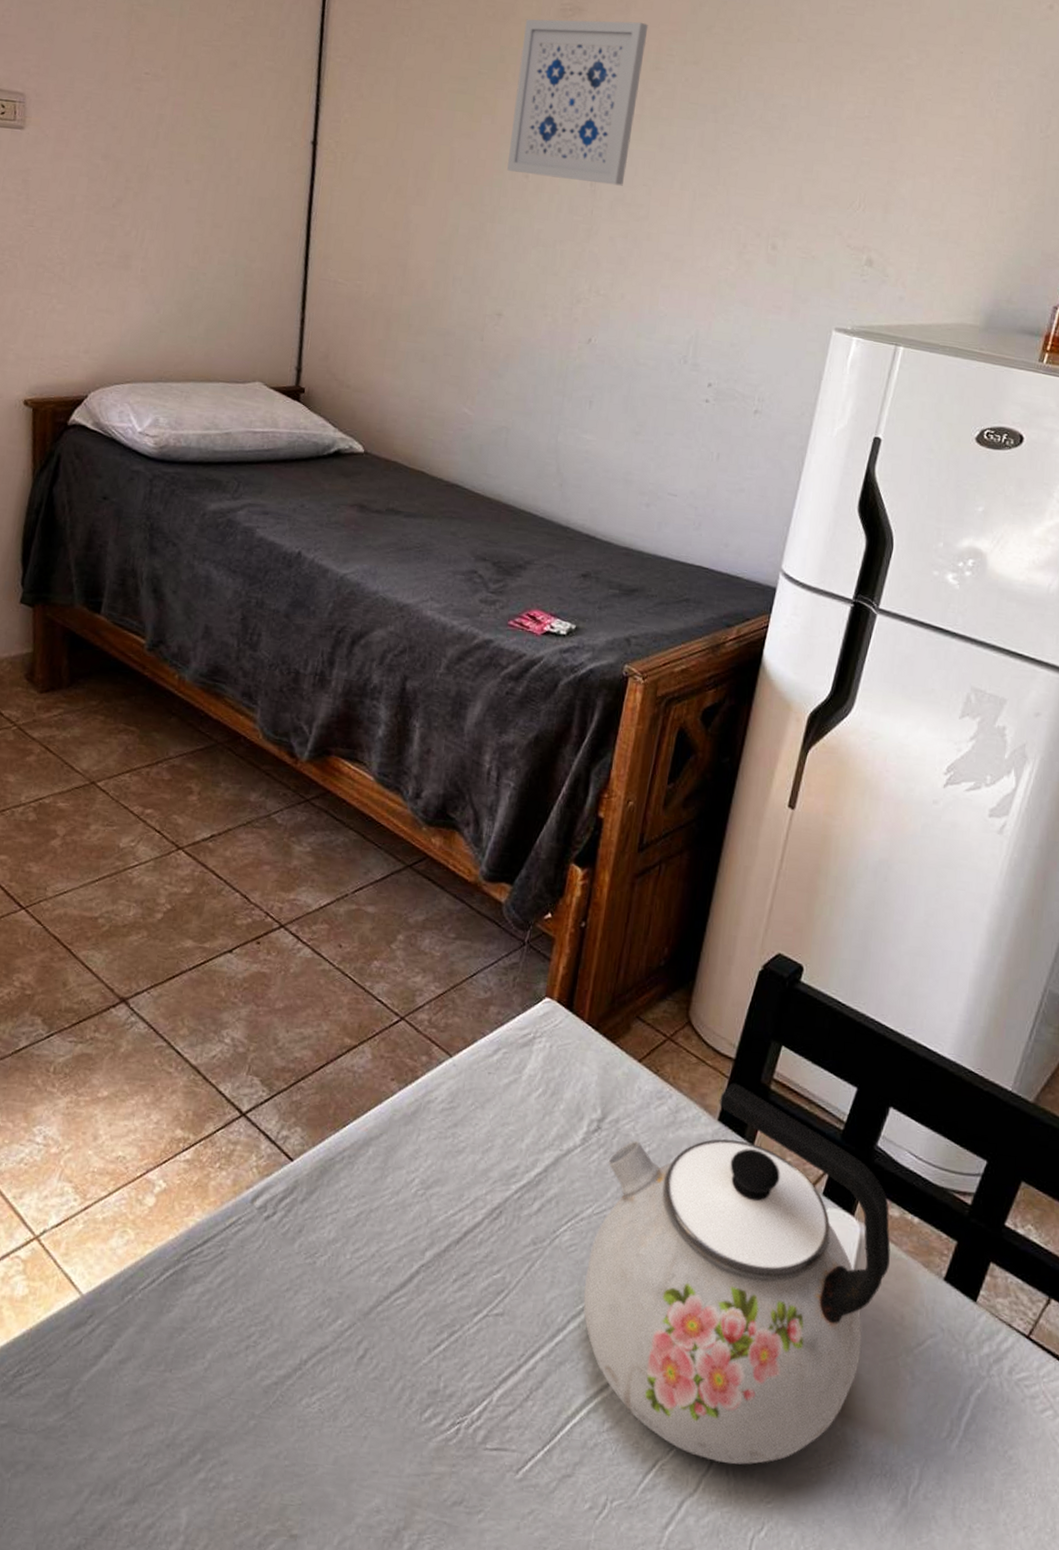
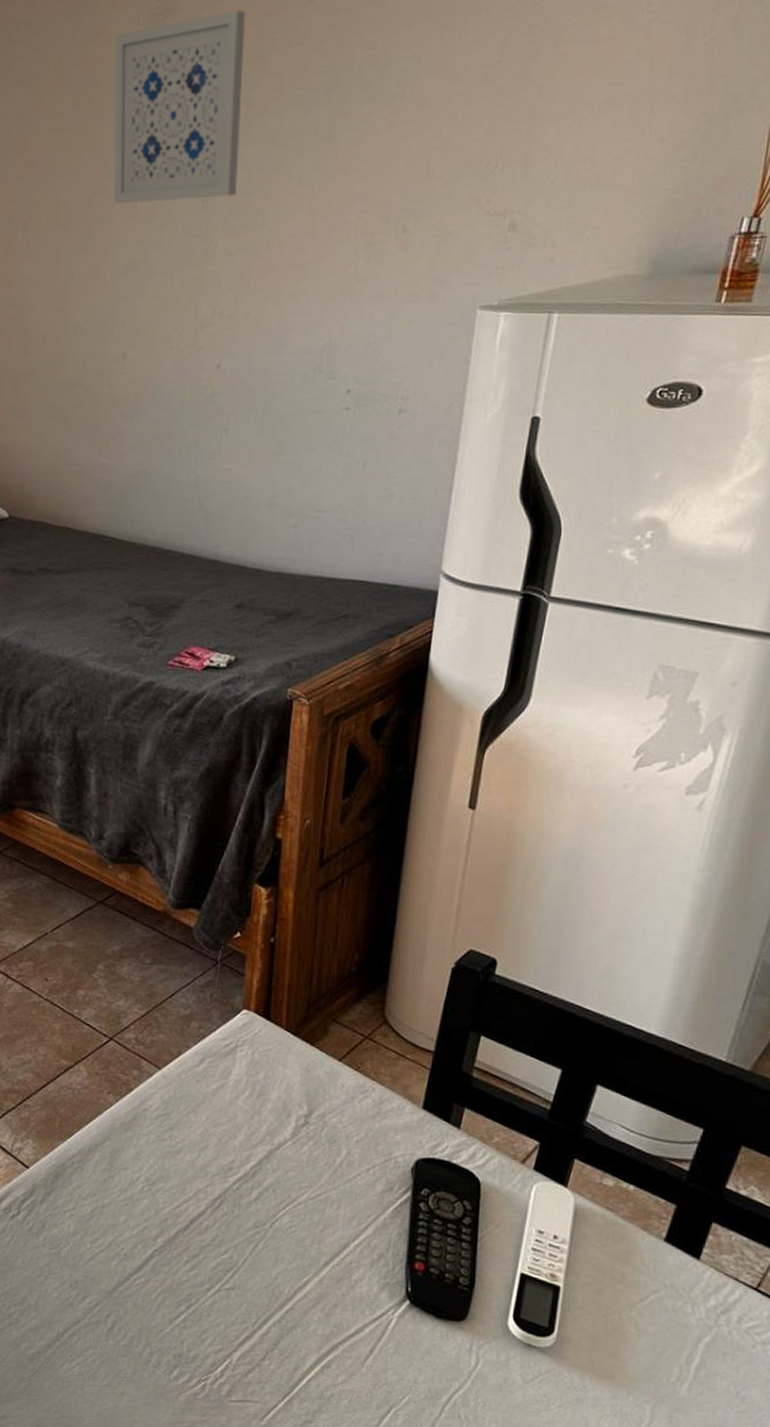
kettle: present [583,1083,891,1465] -> none [307,1073,608,1409]

